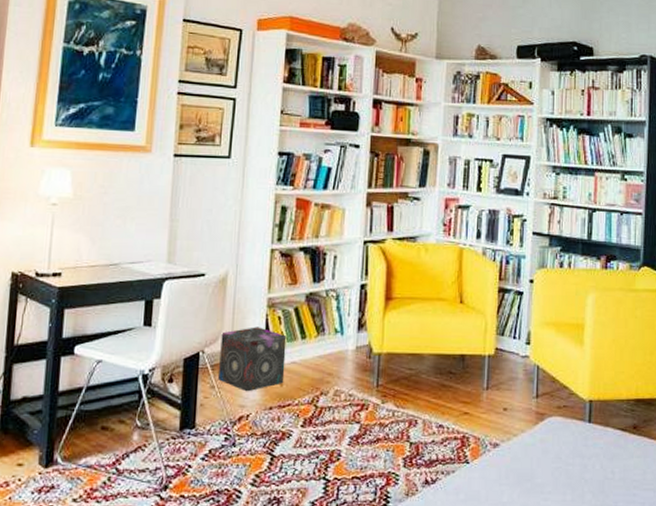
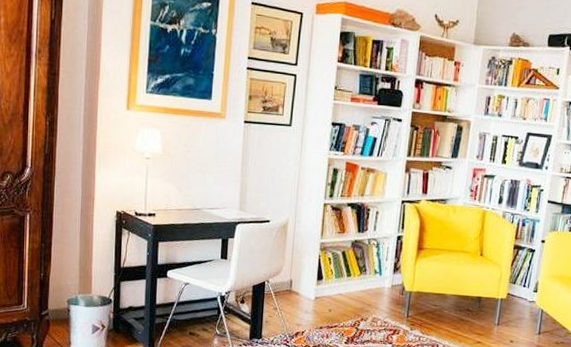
speaker: present [218,327,287,392] -> none [280,264,335,314]

